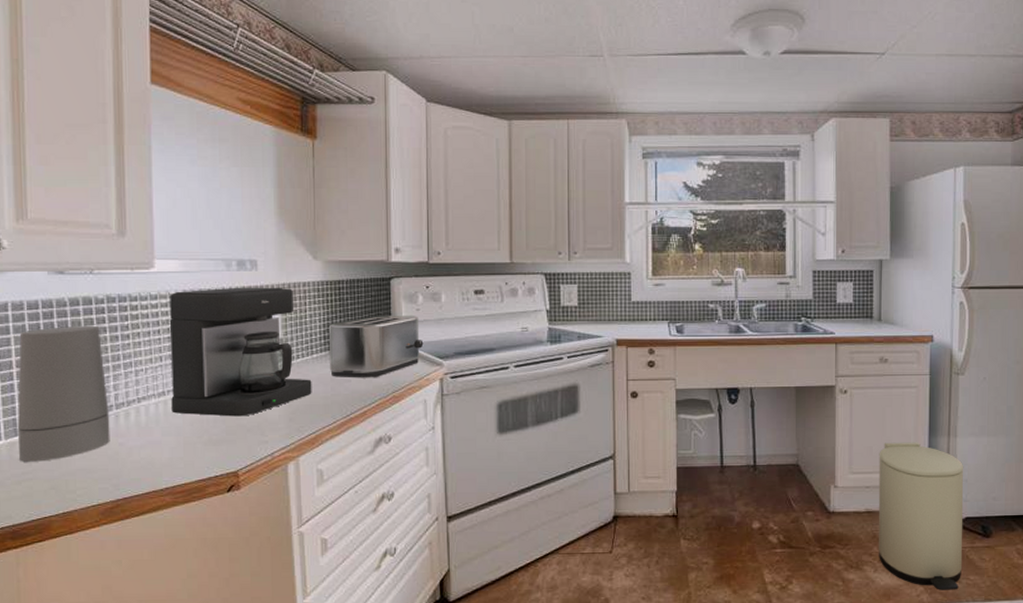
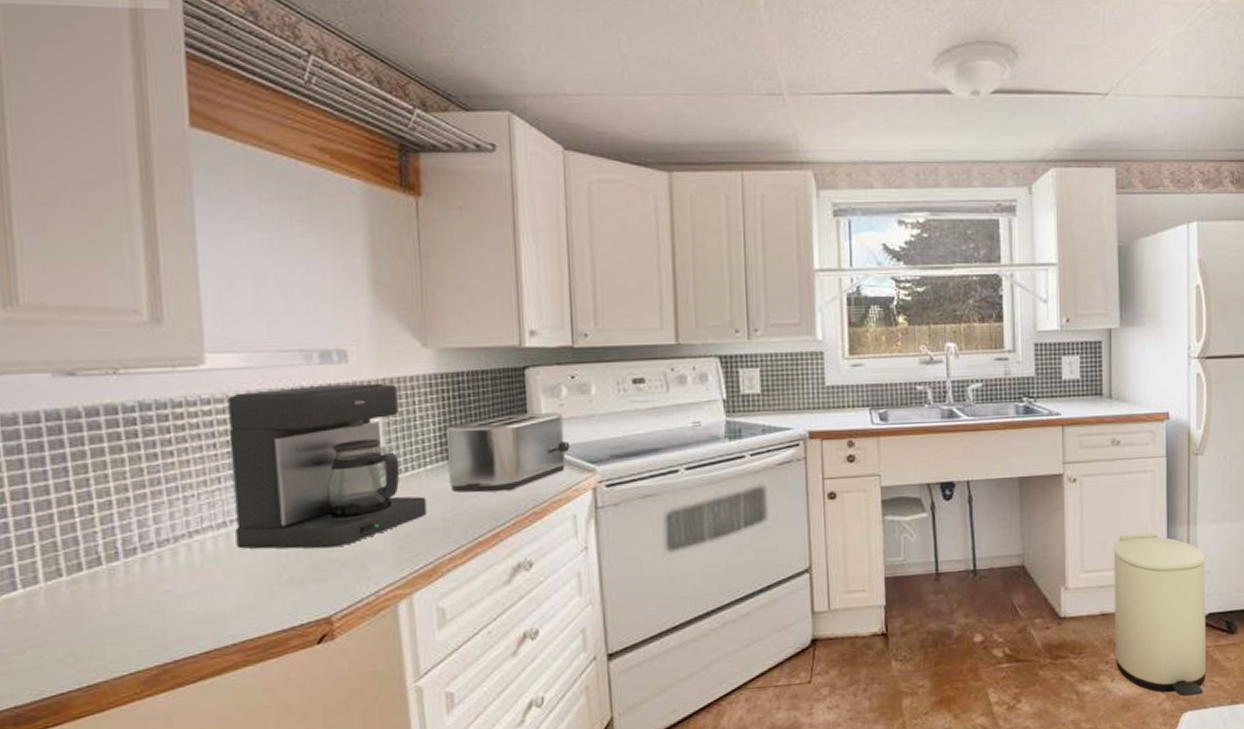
canister: present [17,325,110,462] -> none [13,441,152,624]

